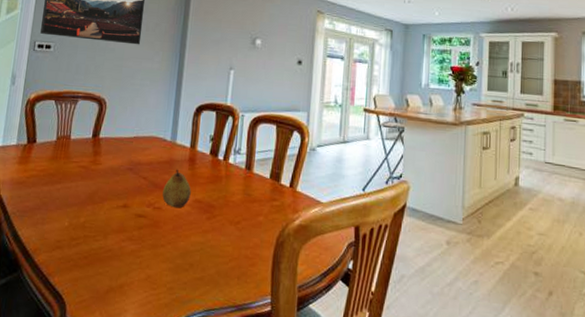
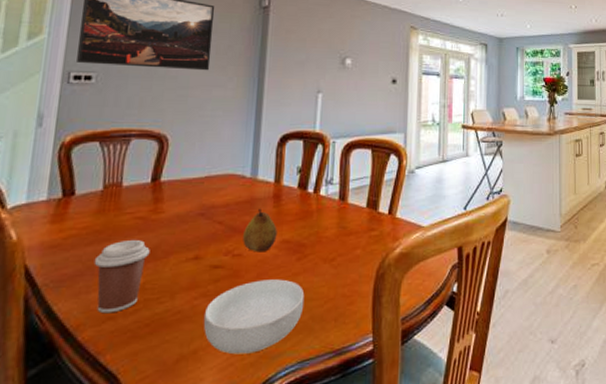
coffee cup: none [48,184,90,244] -> present [94,239,150,314]
cereal bowl: none [128,232,212,296] -> present [203,279,305,355]

